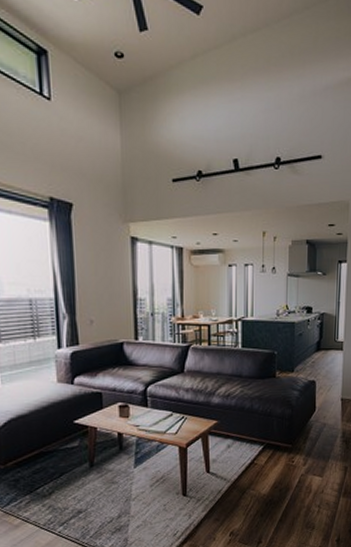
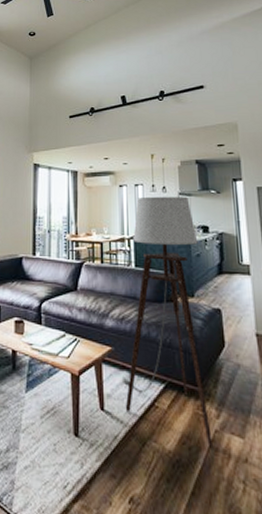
floor lamp: none [227,277,302,487] -> present [123,196,214,447]

